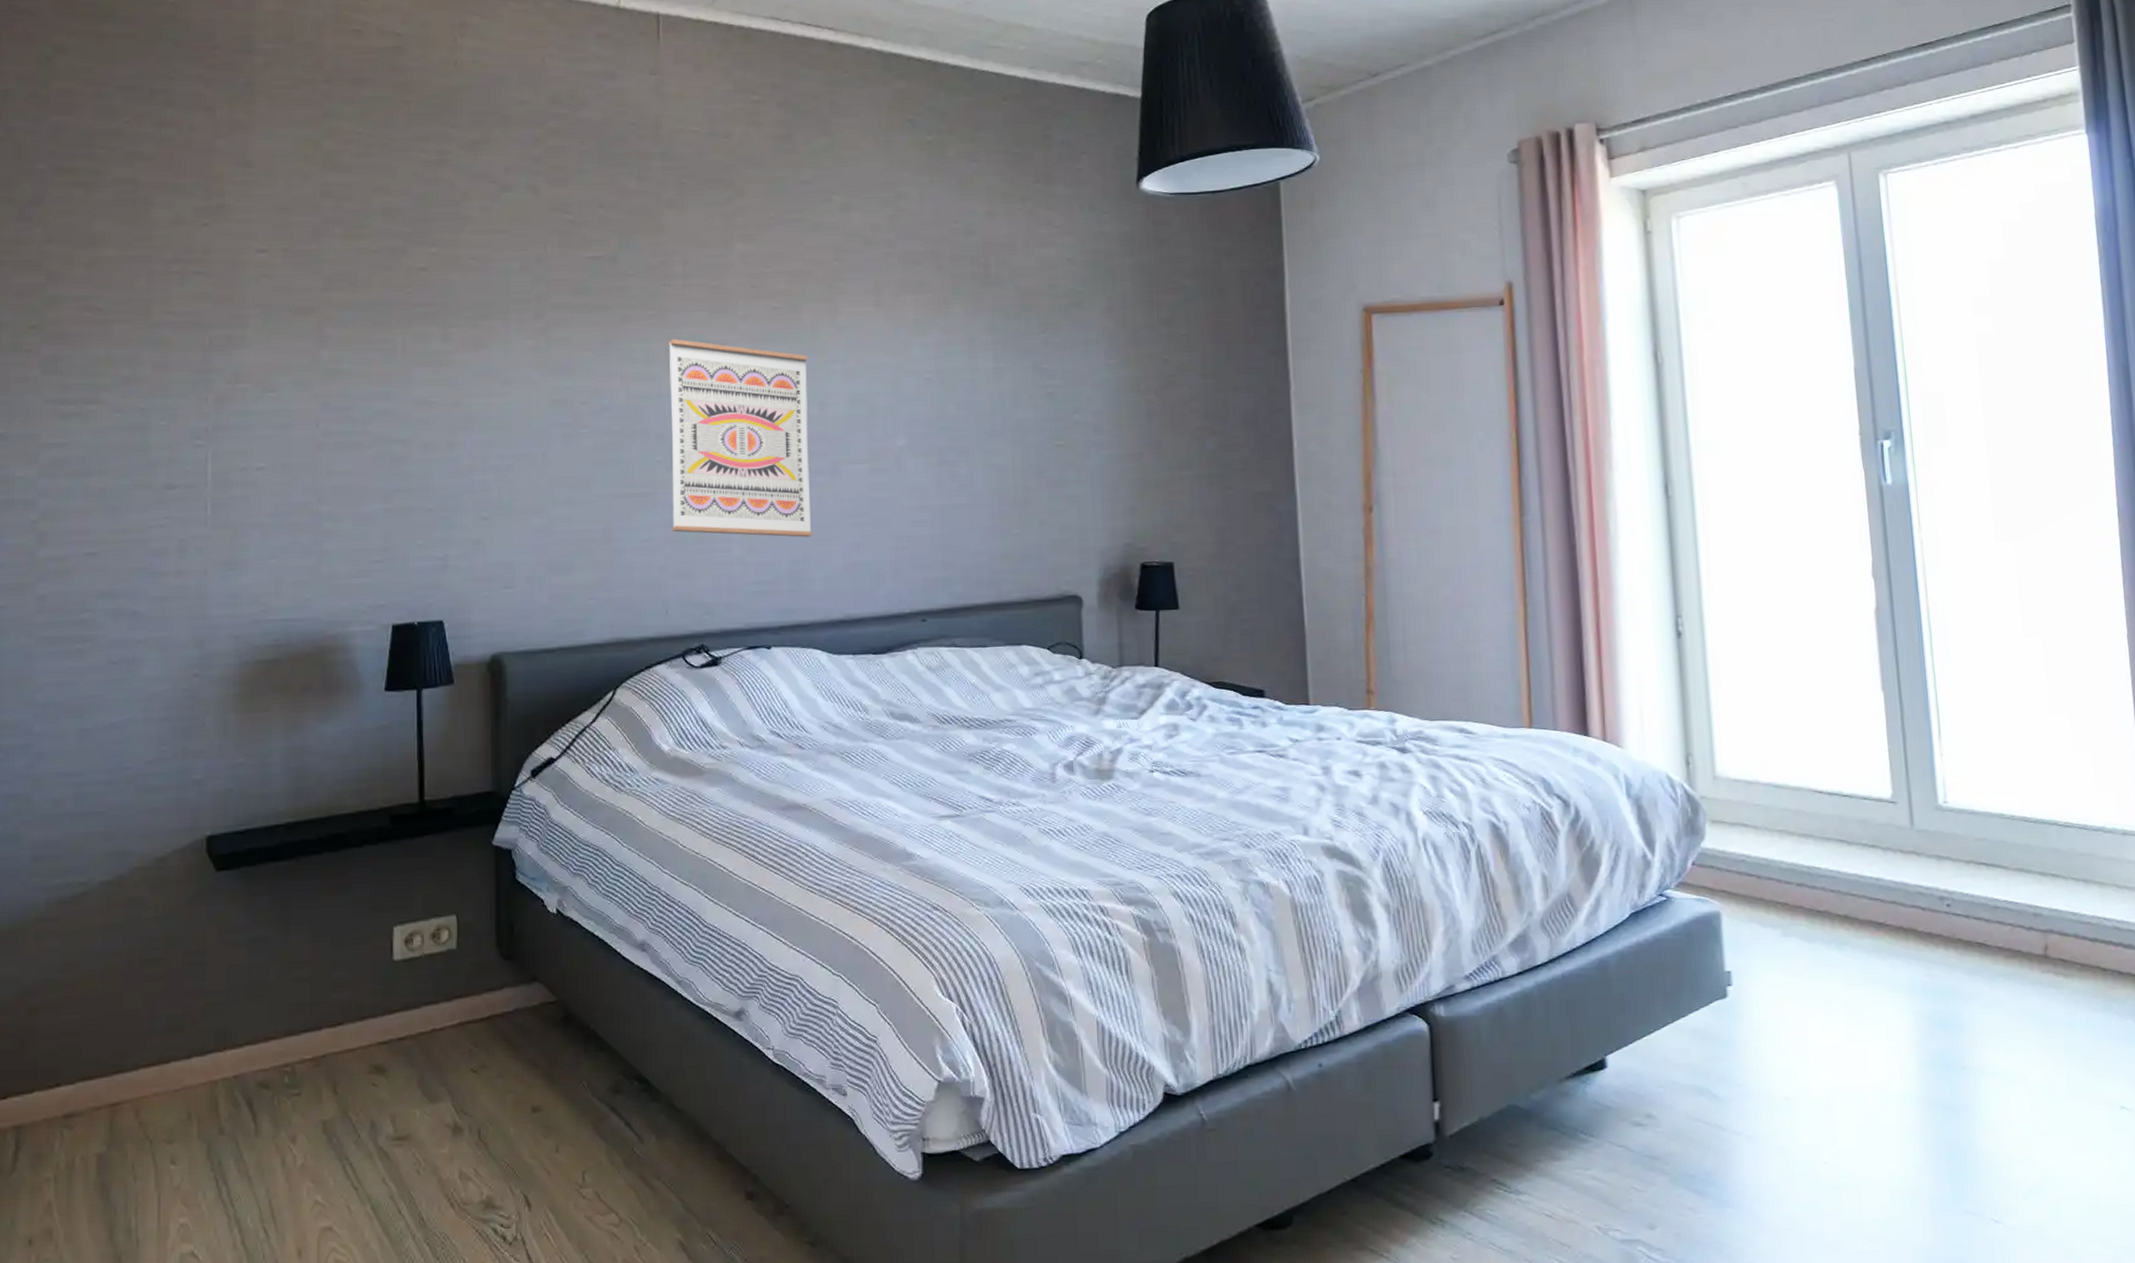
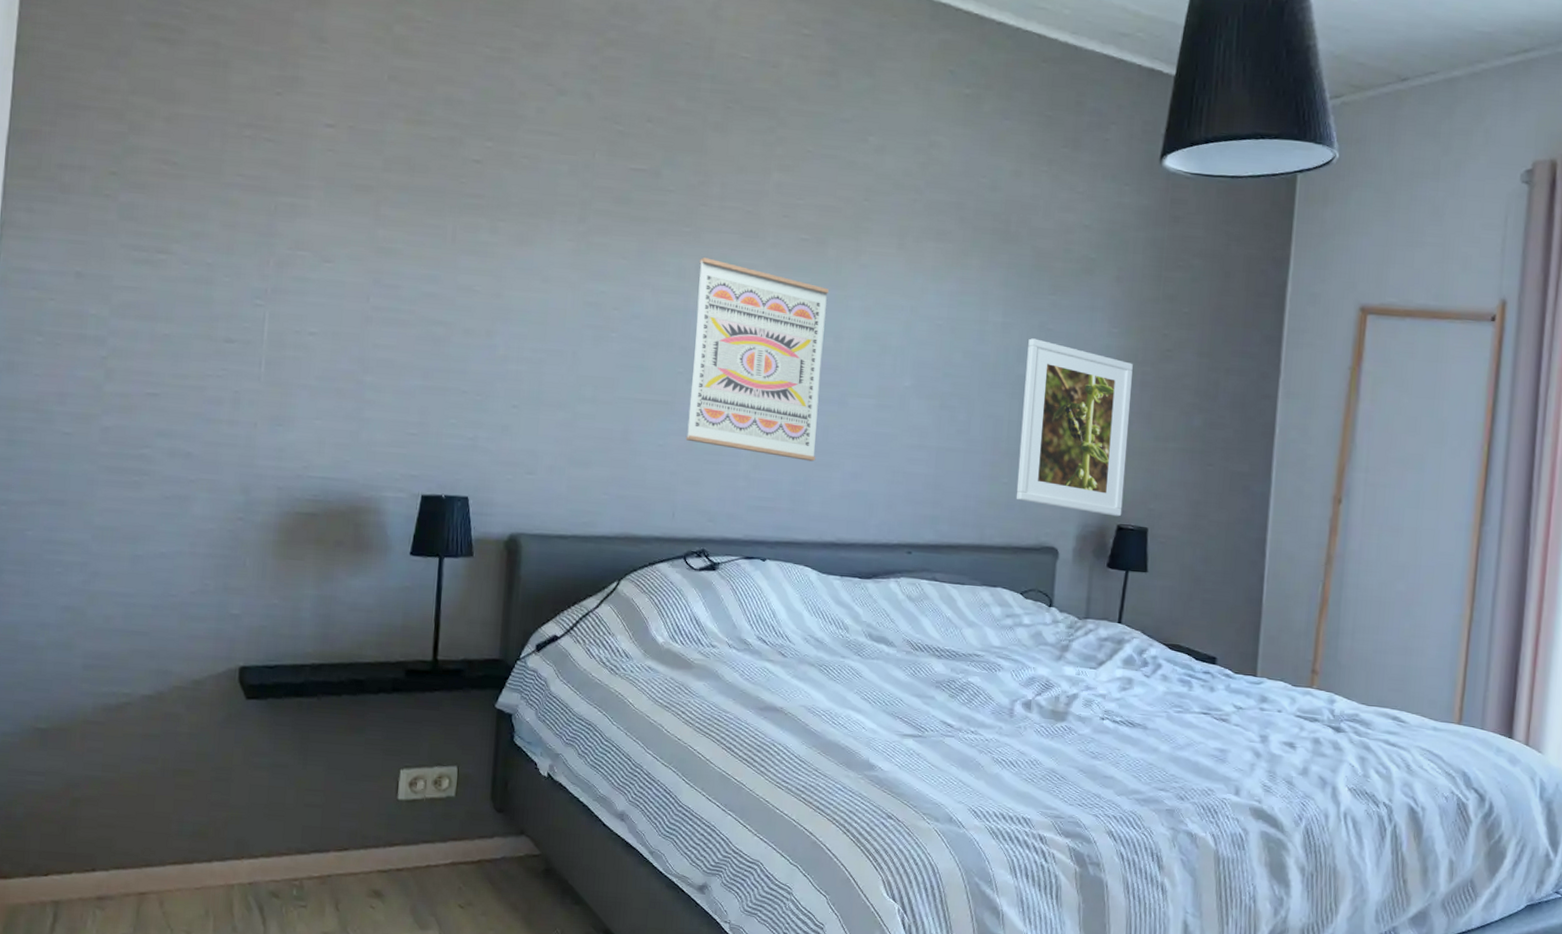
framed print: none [1023,380,1144,555] -> present [1016,338,1133,517]

